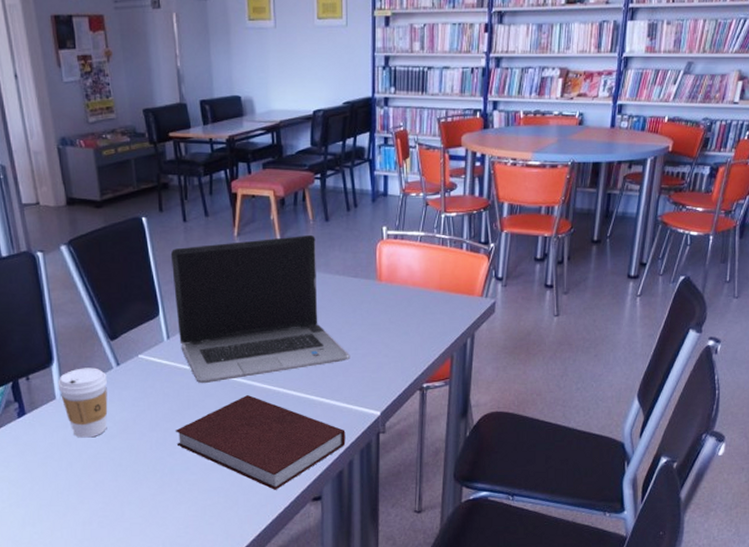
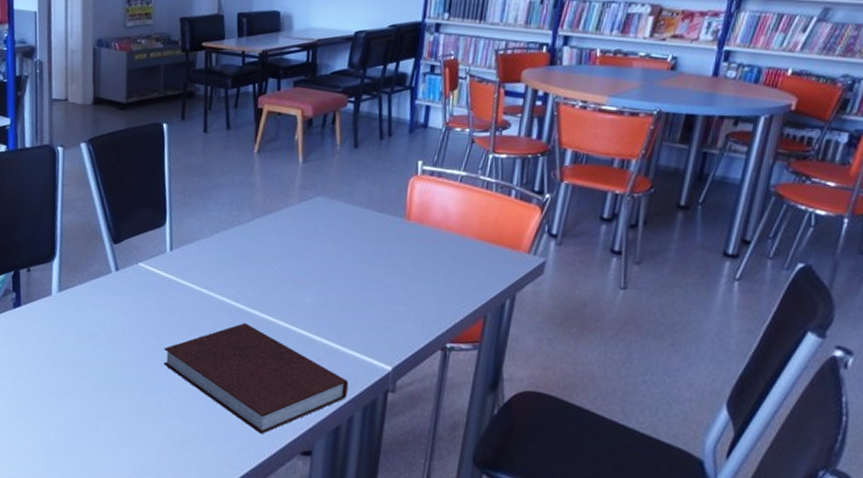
coffee cup: present [58,368,108,438] -> none [55,267,105,341]
laptop computer: present [170,234,351,384] -> none [182,158,365,304]

